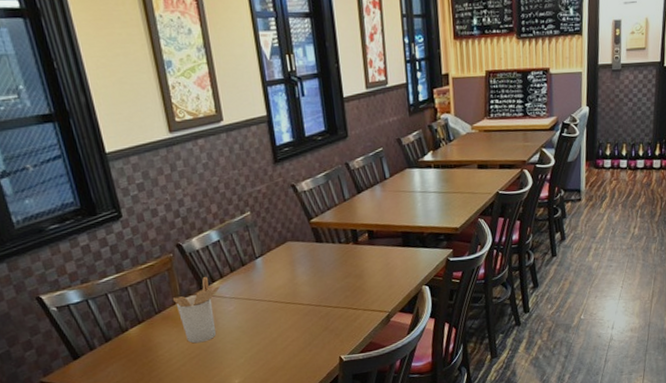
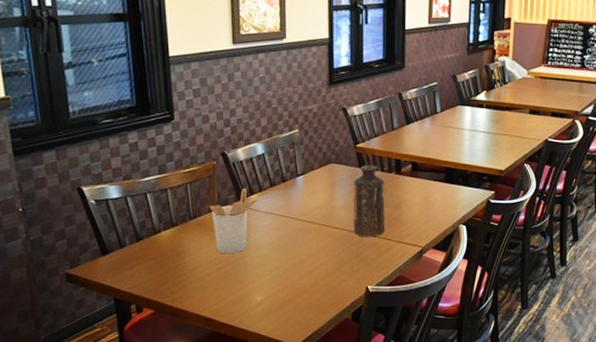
bottle: none [312,237,351,310] -> present [353,164,386,237]

